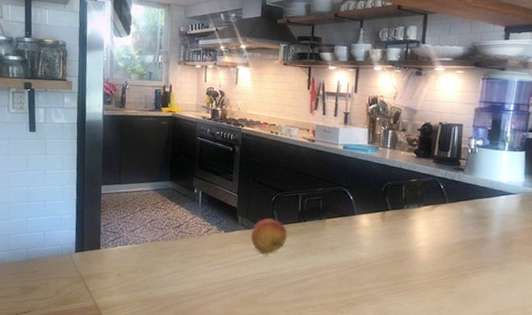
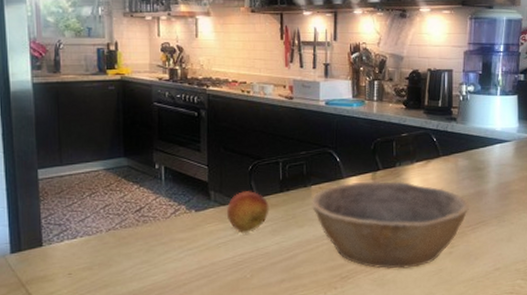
bowl: none [325,219,471,303] -> present [312,181,469,269]

